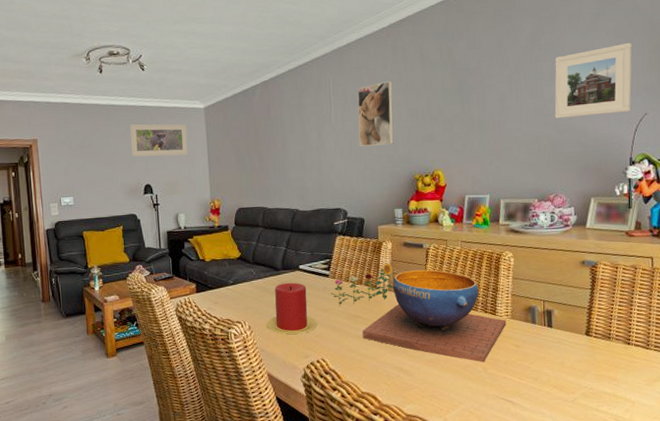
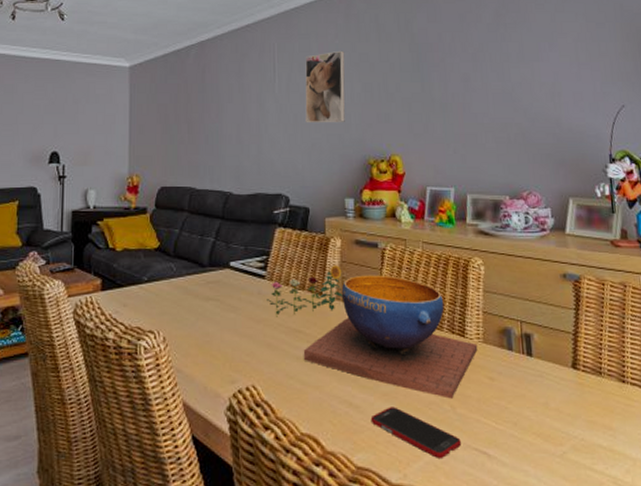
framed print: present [129,124,189,157] -> none [38,80,107,120]
candle: present [266,282,318,335] -> none [185,283,249,352]
cell phone: none [417,370,491,407] -> present [370,407,461,460]
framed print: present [554,42,632,119] -> none [522,27,607,105]

